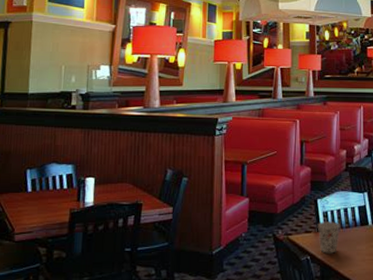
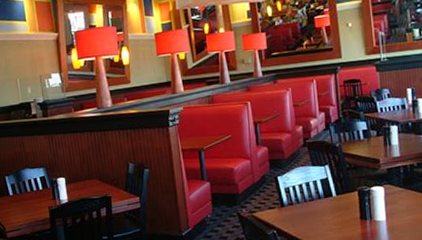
cup: present [317,220,340,254] -> none [280,195,304,227]

